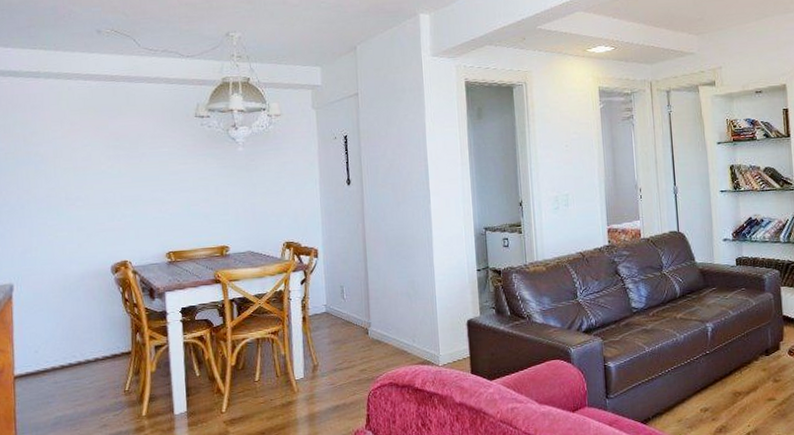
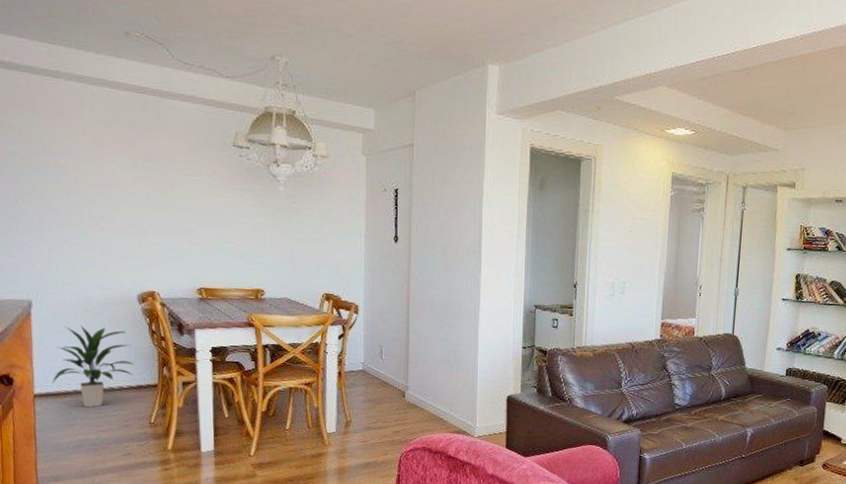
indoor plant: none [31,301,110,384] -> present [51,325,135,408]

